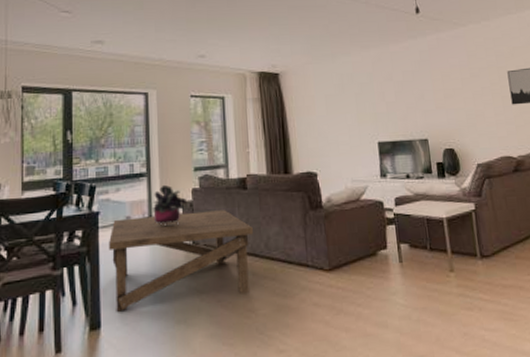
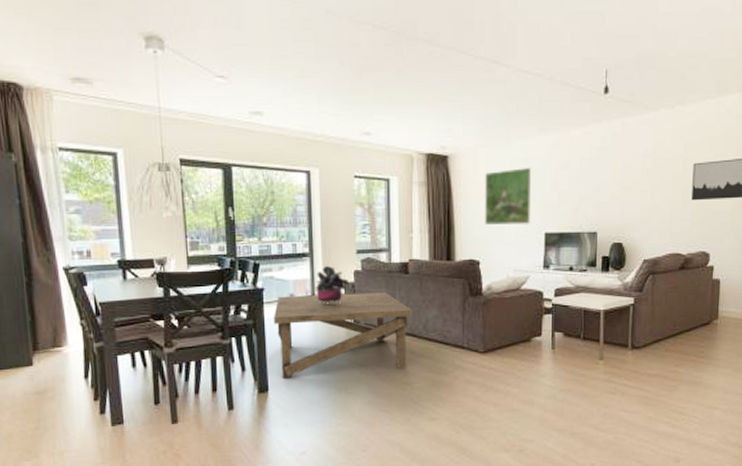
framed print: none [314,80,362,136] -> present [484,167,532,226]

